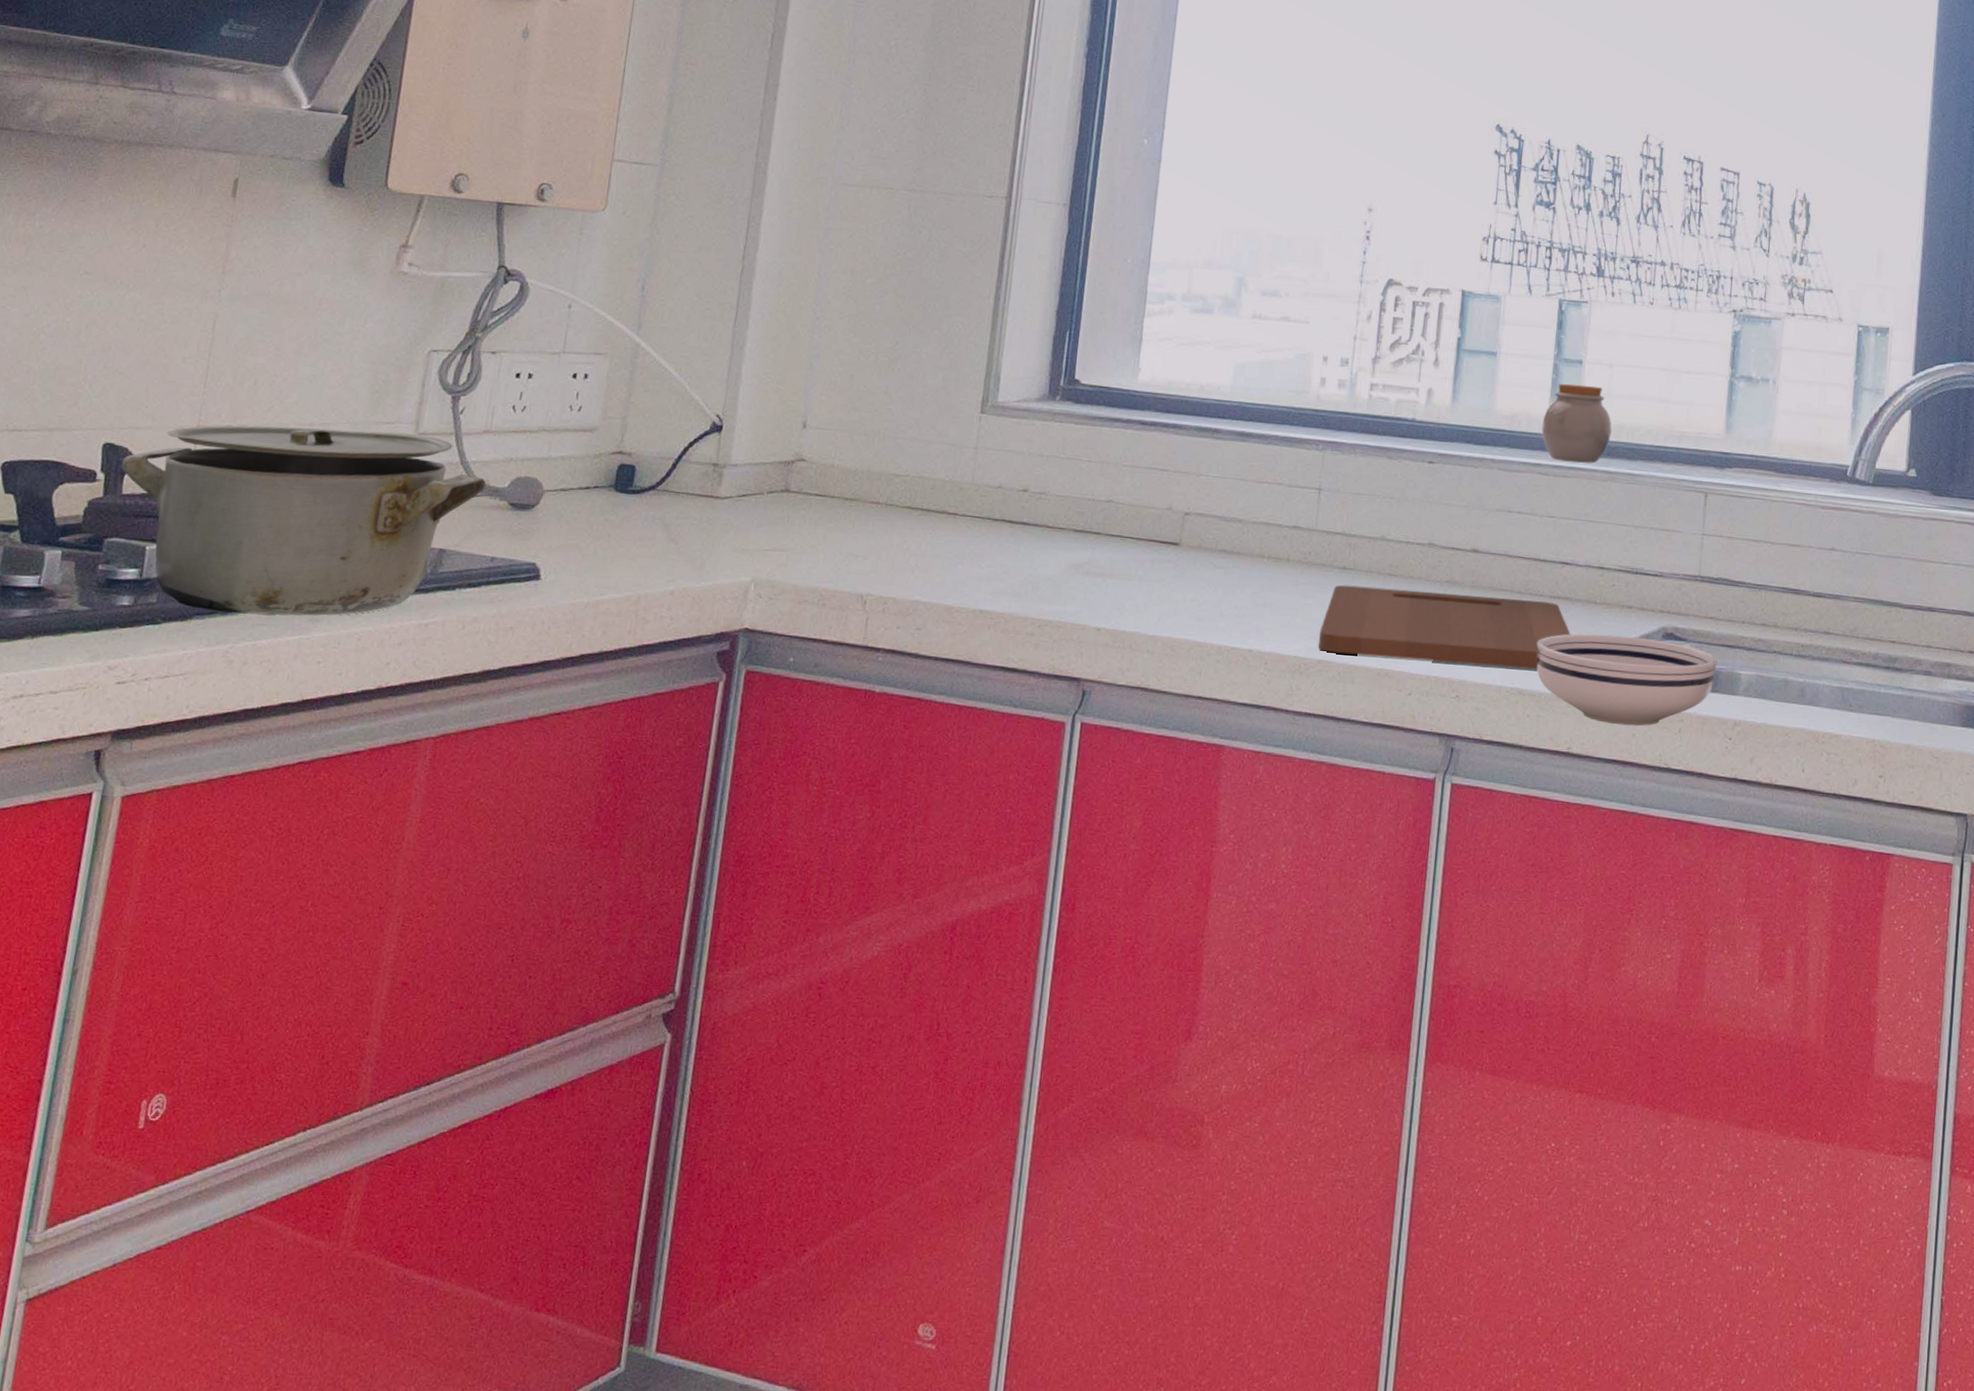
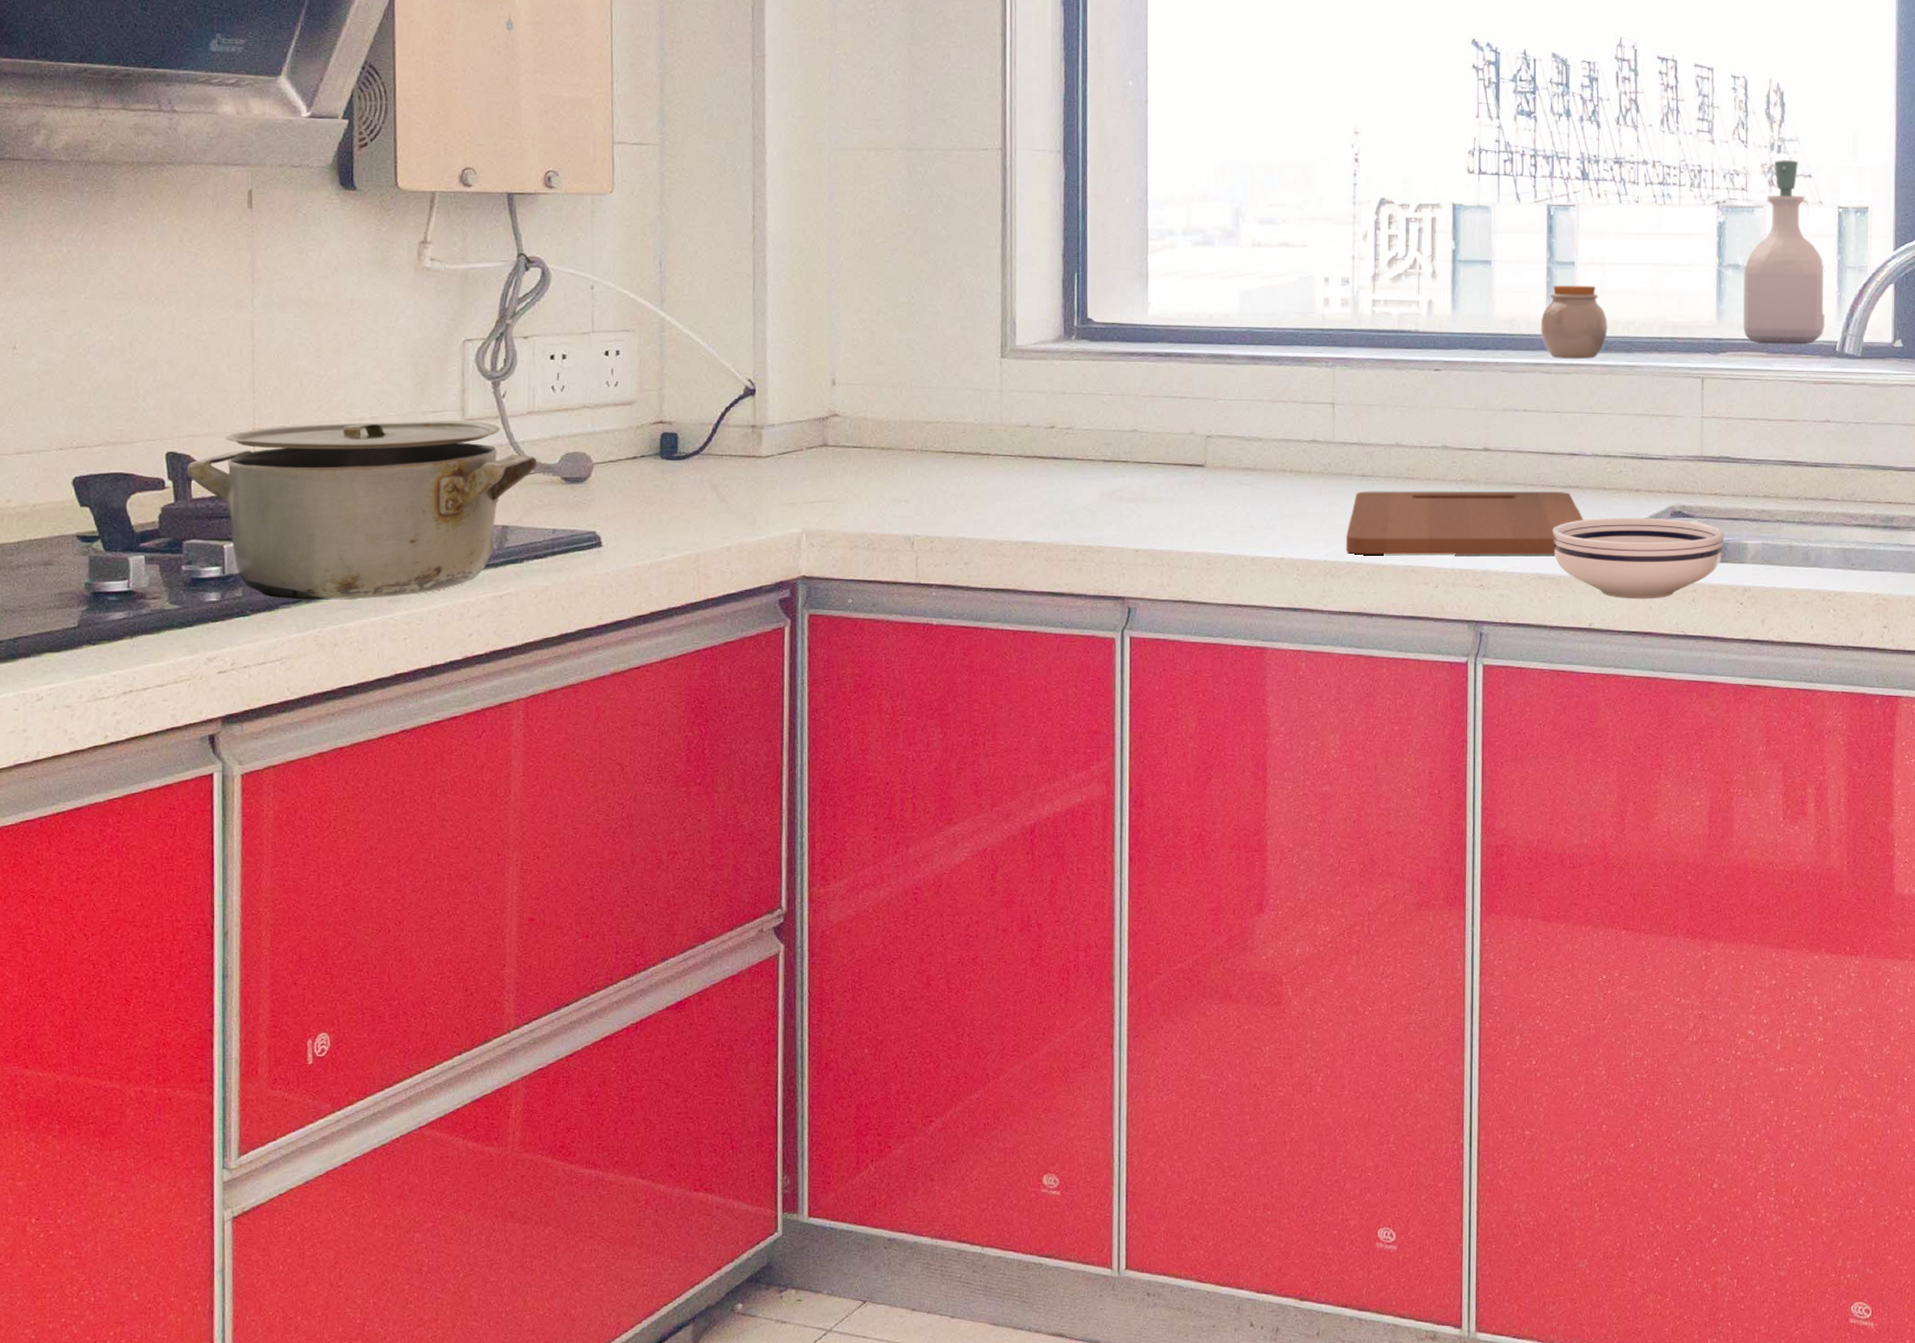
soap bottle: none [1752,272,1841,467] -> present [1743,160,1825,345]

